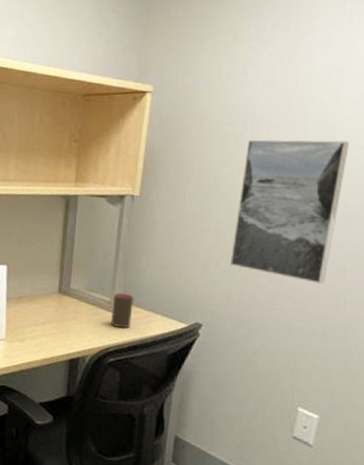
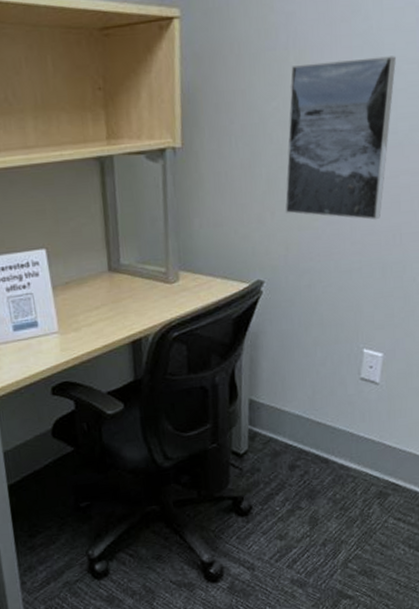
cup: present [111,292,134,329] -> none [168,260,191,299]

